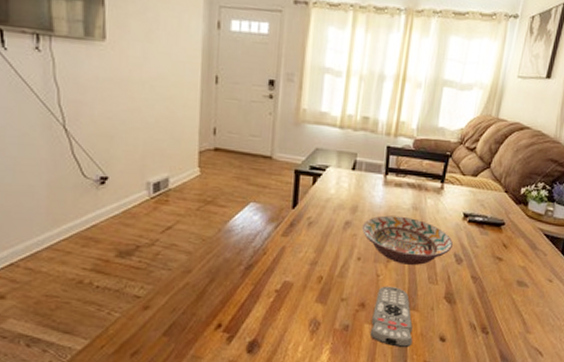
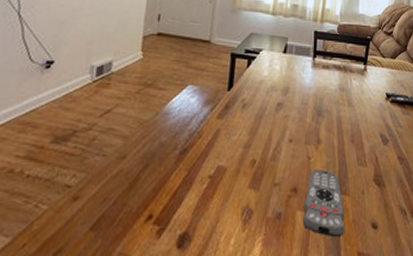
decorative bowl: present [361,215,453,265] -> none [293,96,378,146]

